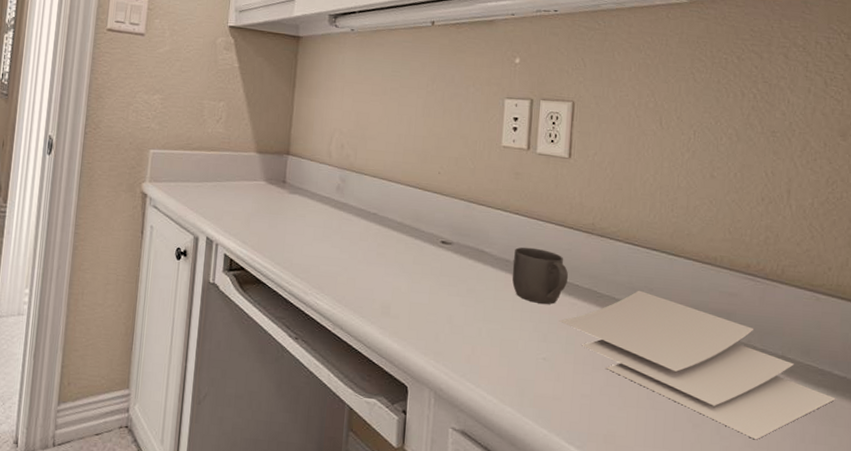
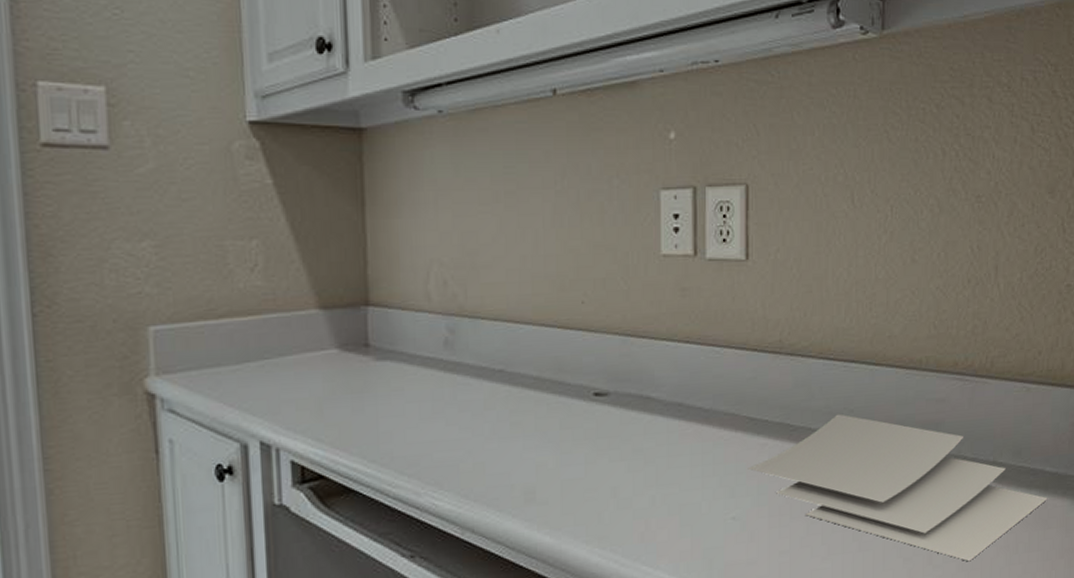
mug: present [512,247,569,304] -> none [687,382,756,452]

